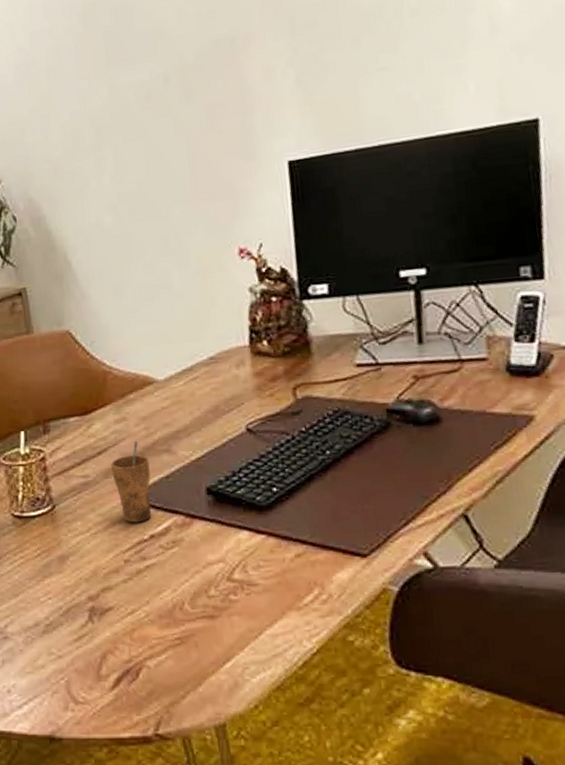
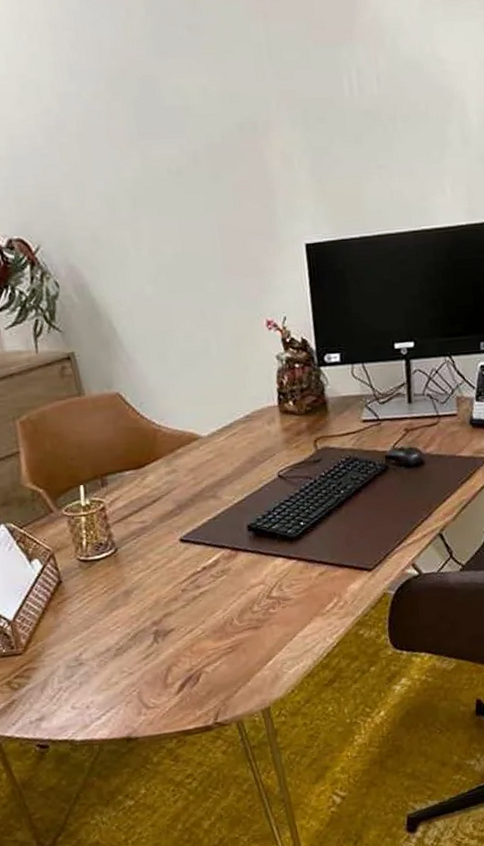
cup: present [111,441,152,523] -> none [165,490,203,559]

